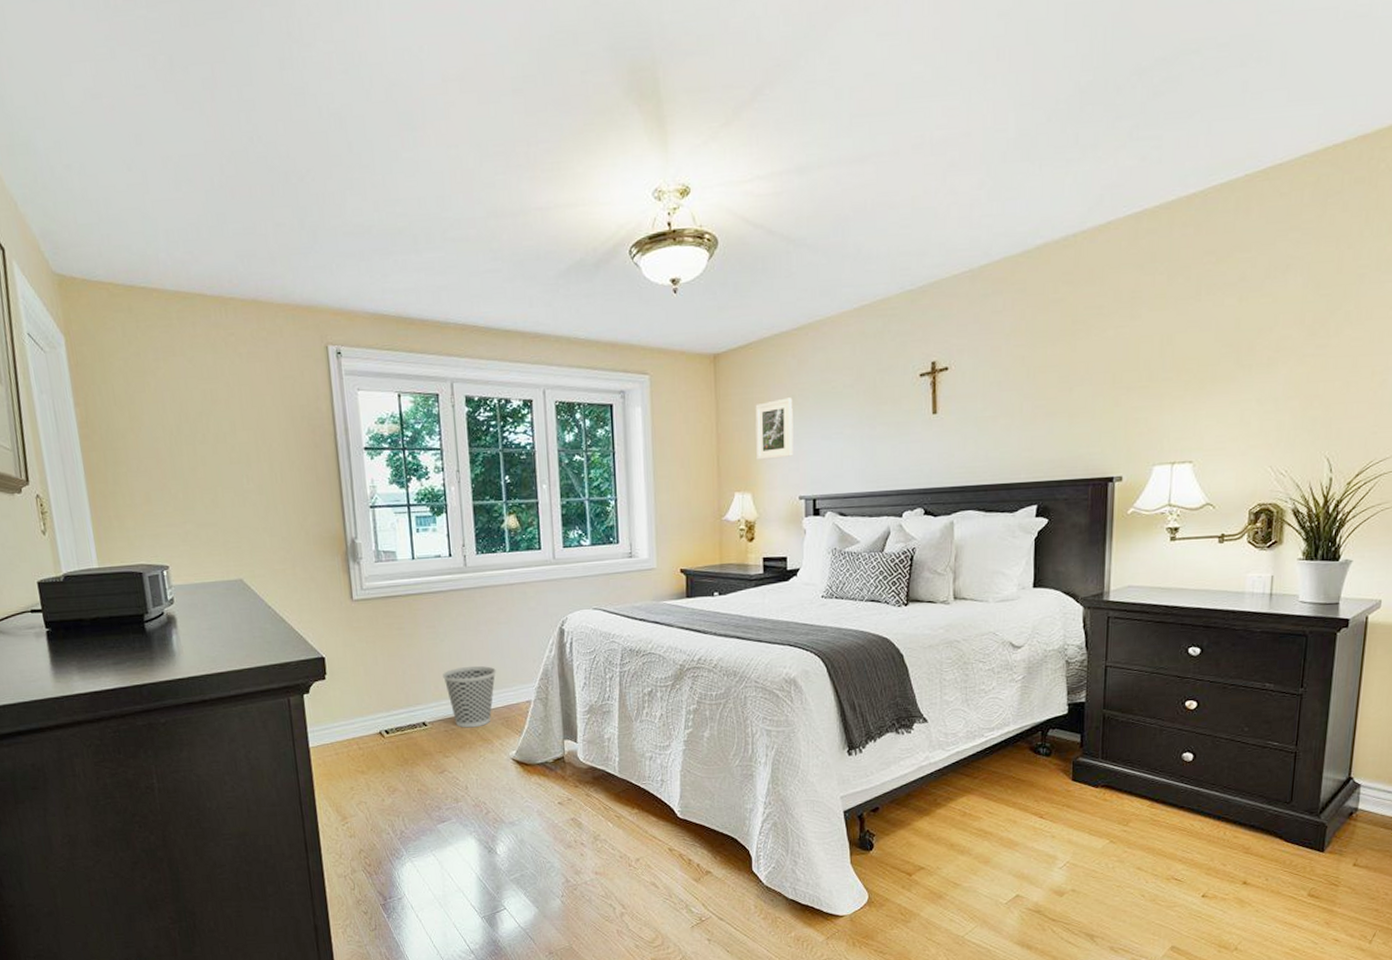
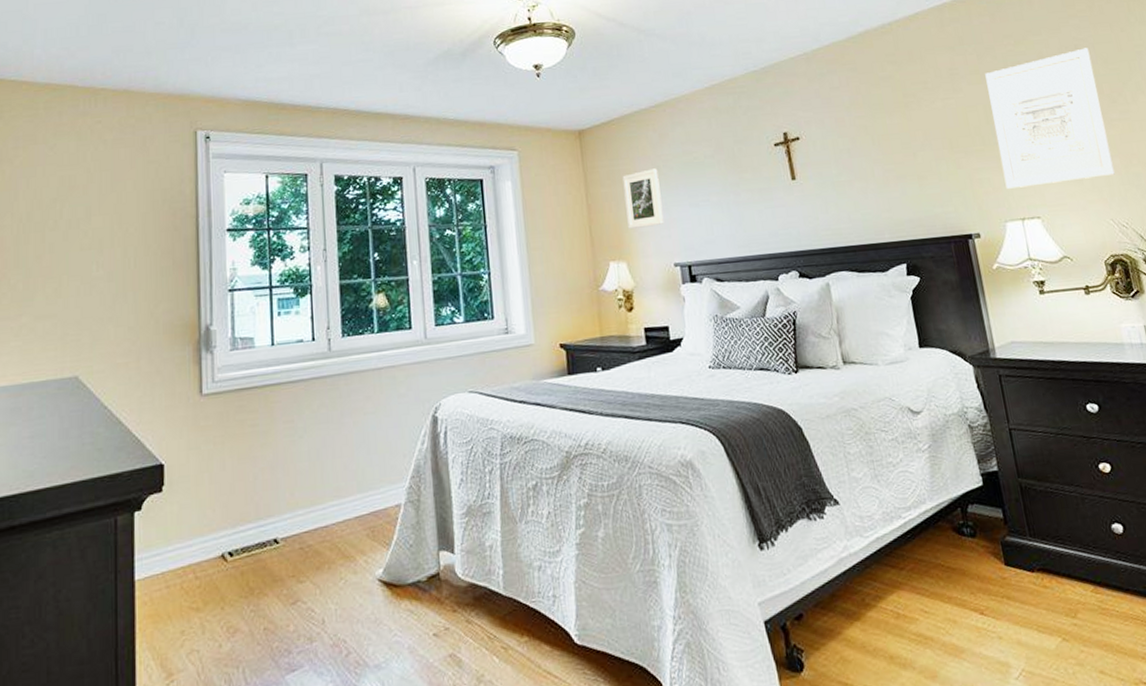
wastebasket: present [443,665,496,728] -> none [300,465,362,544]
wall art: none [1163,268,1302,430] -> present [985,48,1115,189]

